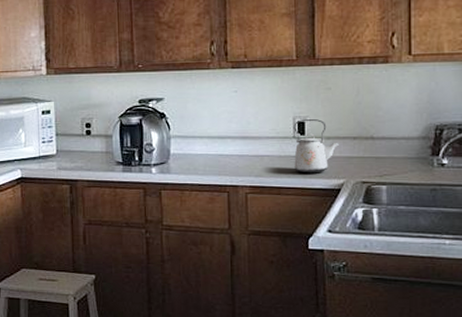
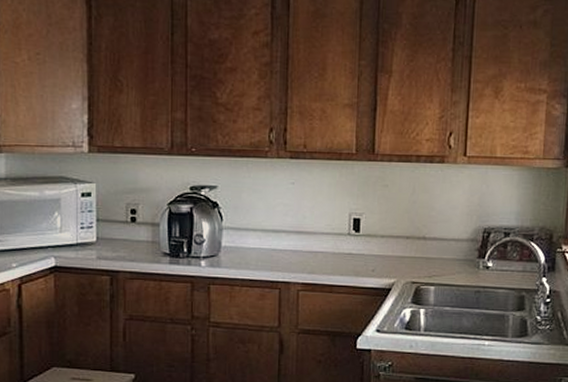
kettle: present [294,119,340,174] -> none [347,216,393,272]

